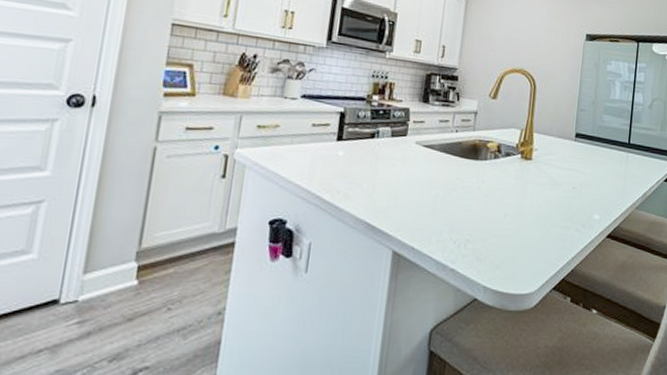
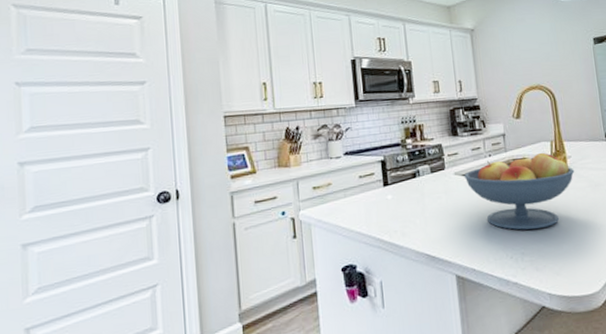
fruit bowl: none [425,136,538,218] -> present [464,152,575,230]

